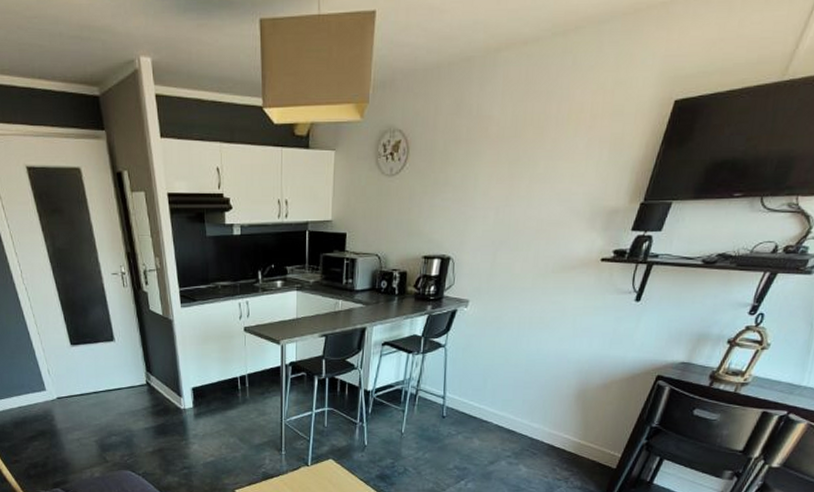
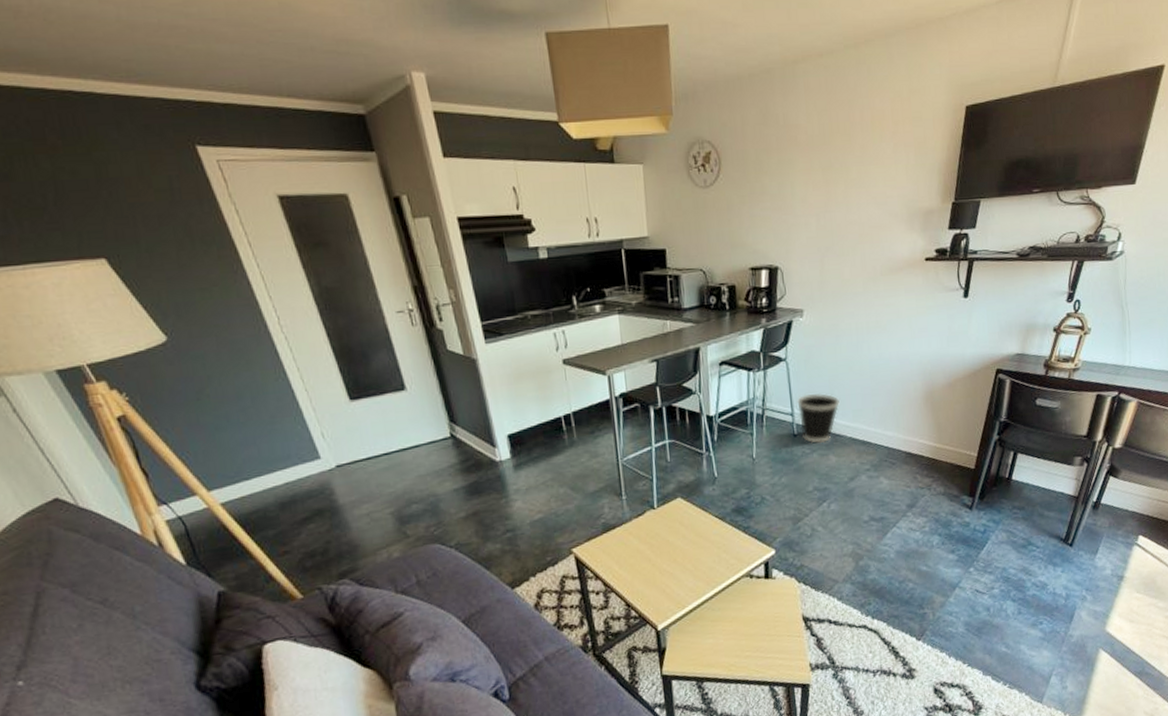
wastebasket: none [450,380,491,426] -> present [797,393,840,444]

